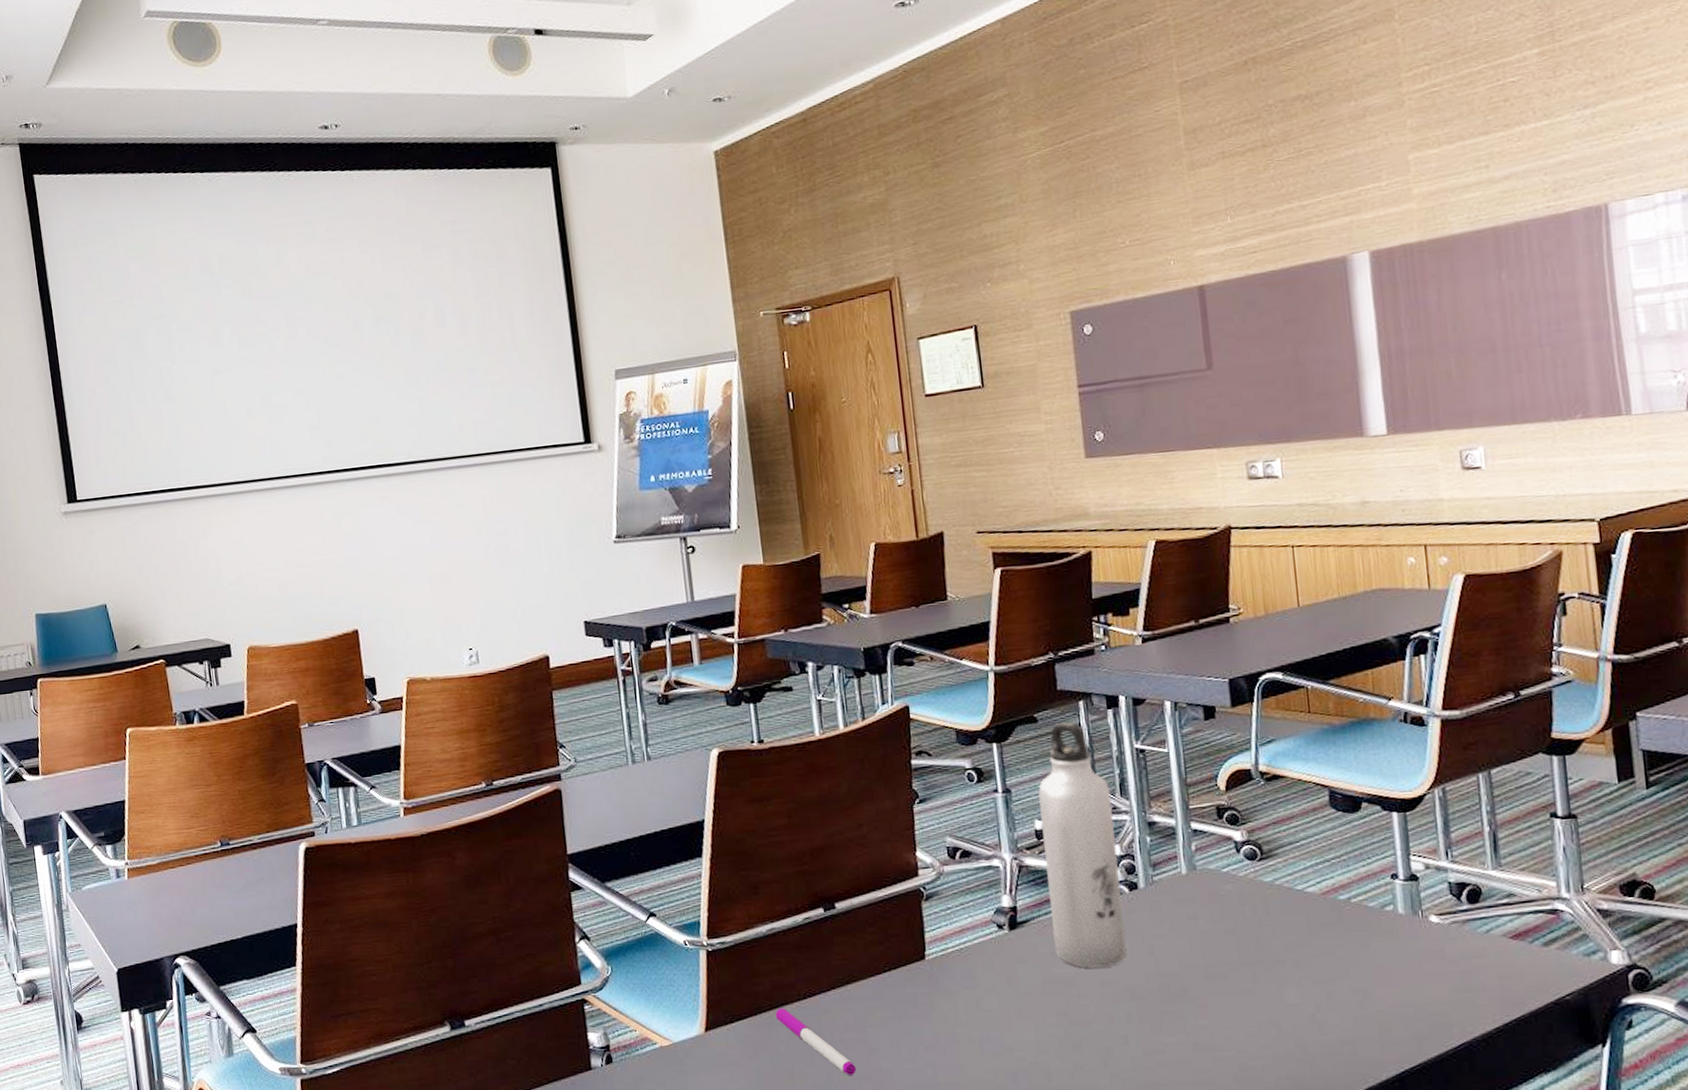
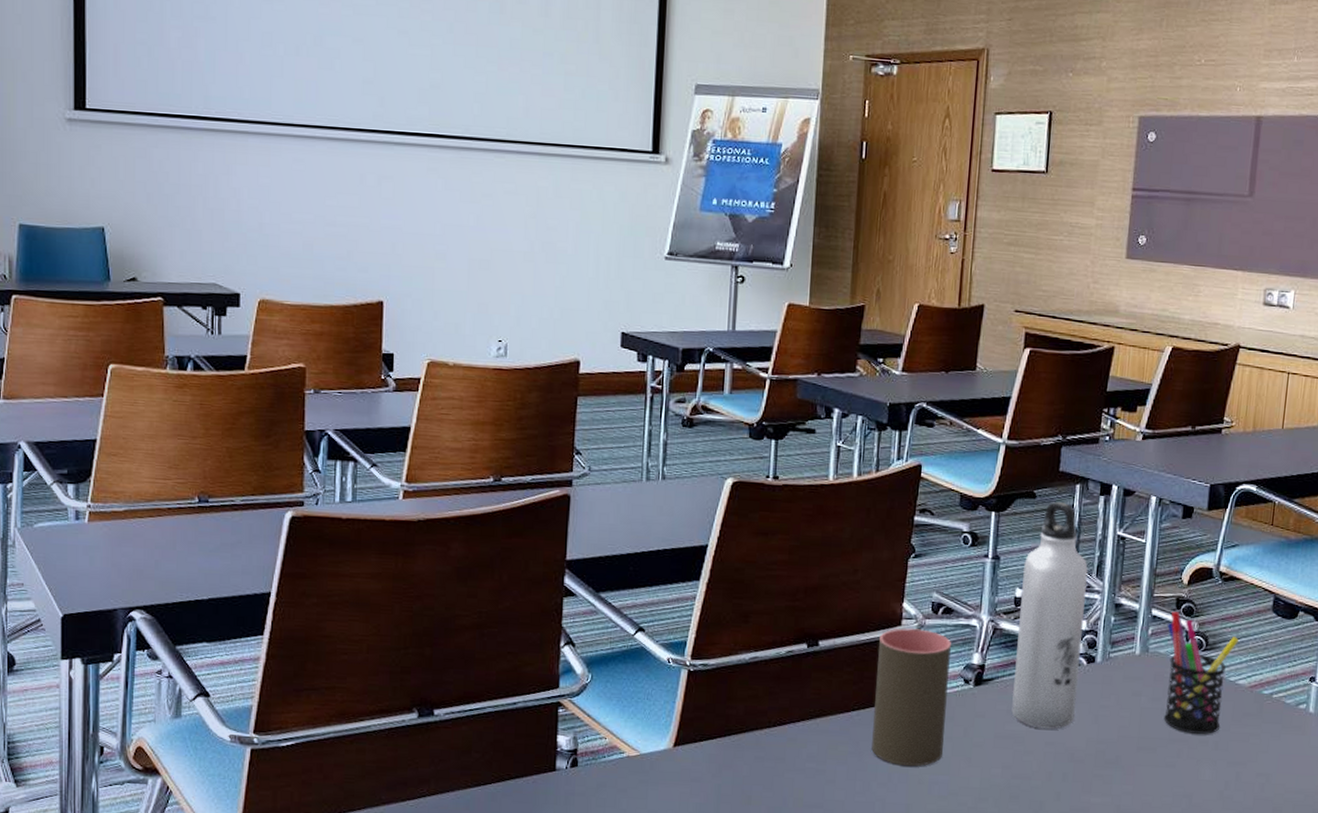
pen: present [775,1008,857,1075] -> none [744,733,811,802]
cup: none [898,876,989,1025] -> present [871,627,951,767]
pen holder: none [1211,822,1298,954] -> present [1164,612,1239,734]

